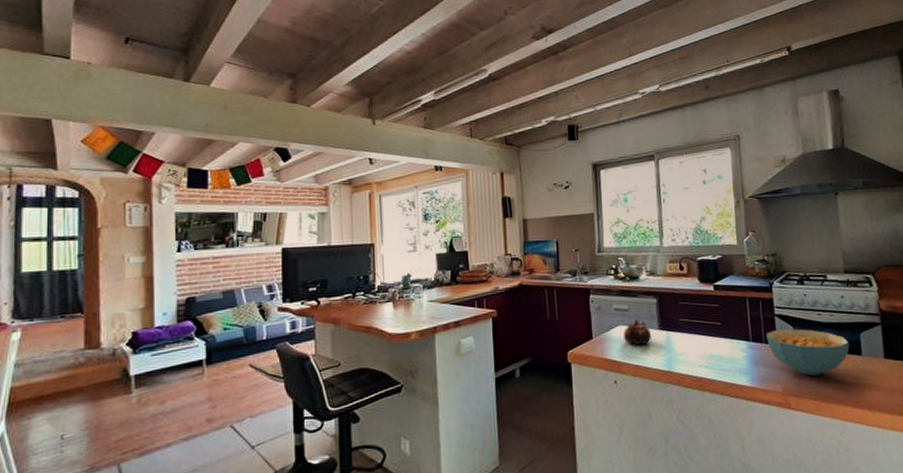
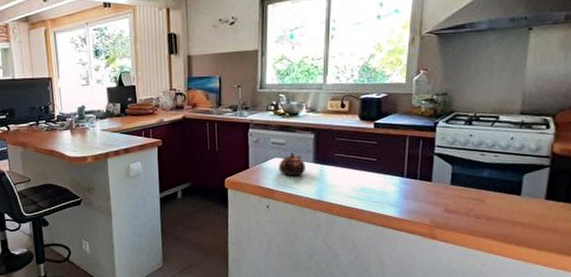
cereal bowl: present [766,329,850,376] -> none [422,167,510,211]

